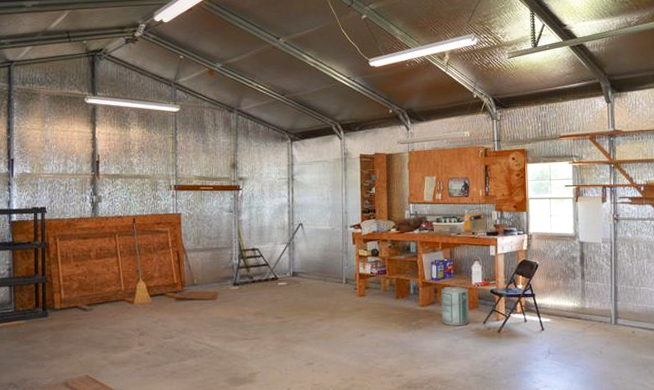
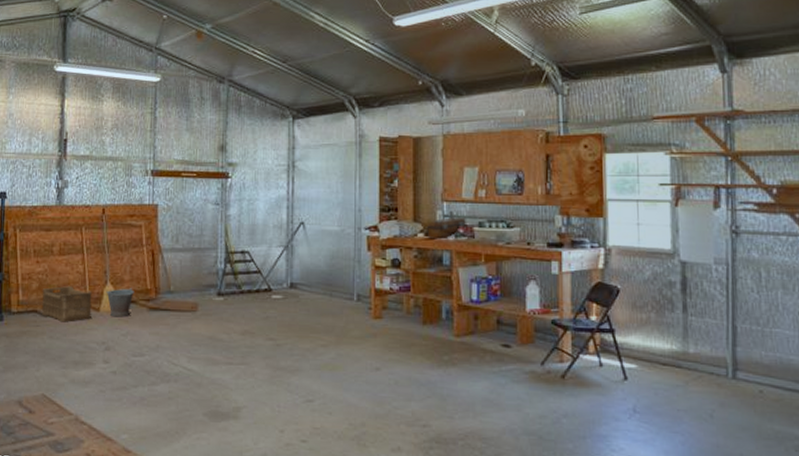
plastic crate: none [82,284,127,315] -> present [41,286,92,322]
bucket: none [139,283,163,308] -> present [106,288,134,317]
paint can: present [439,287,469,326] -> none [480,313,521,366]
radio: present [463,205,487,232] -> none [515,207,548,241]

